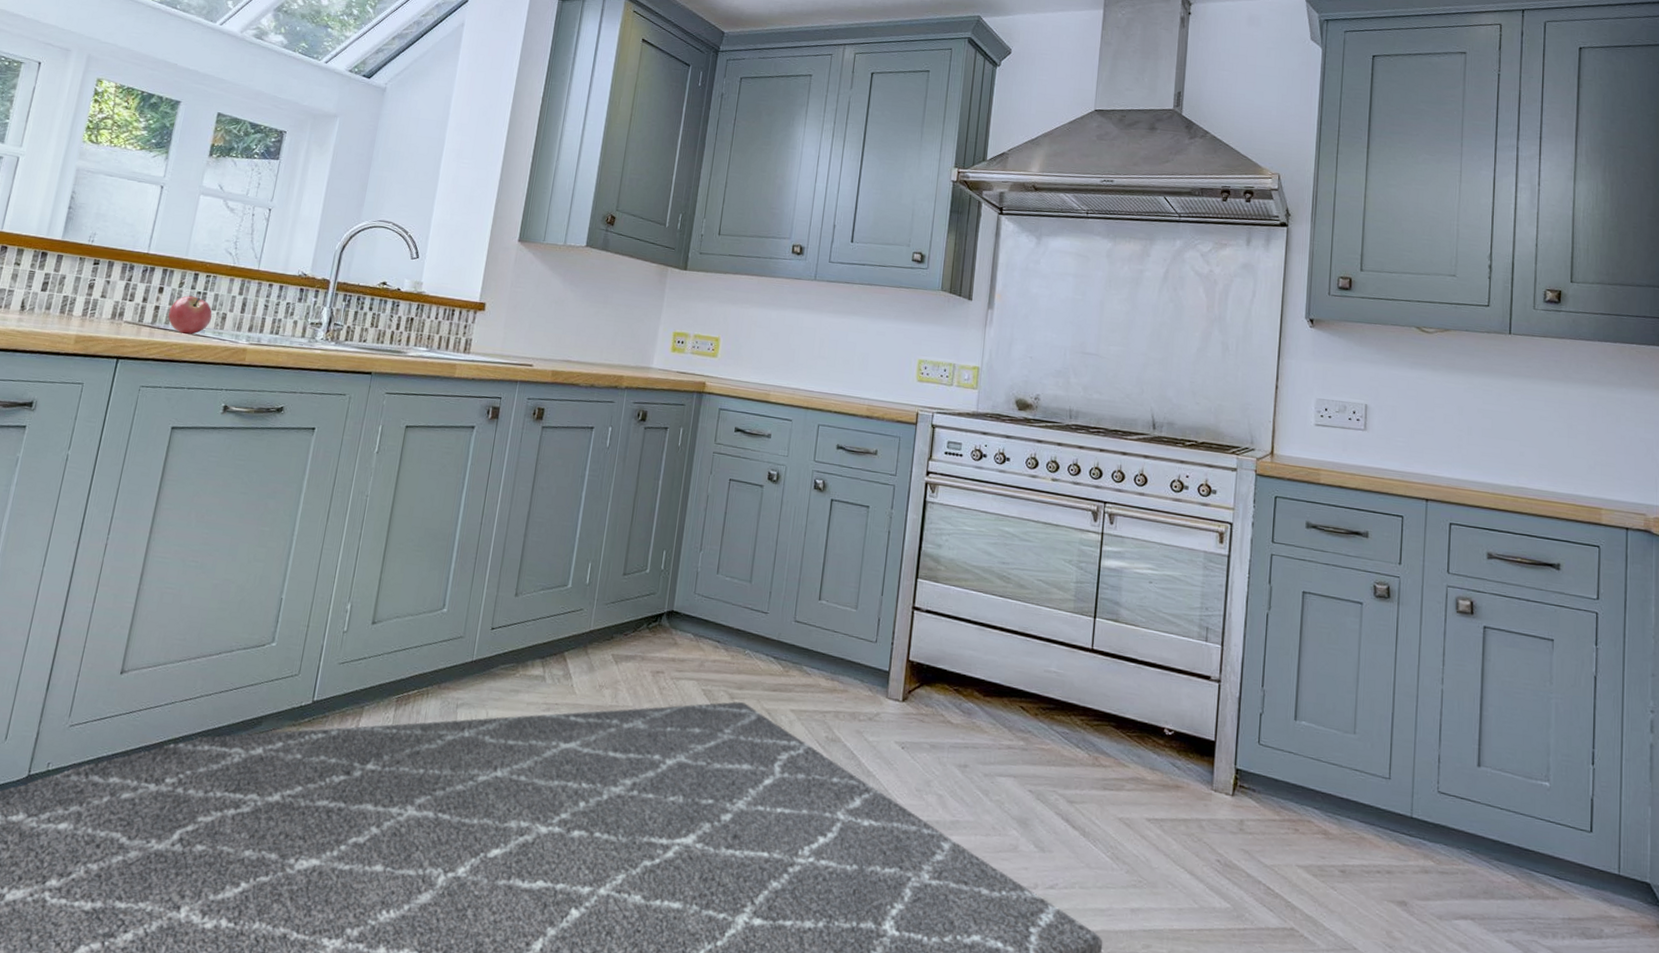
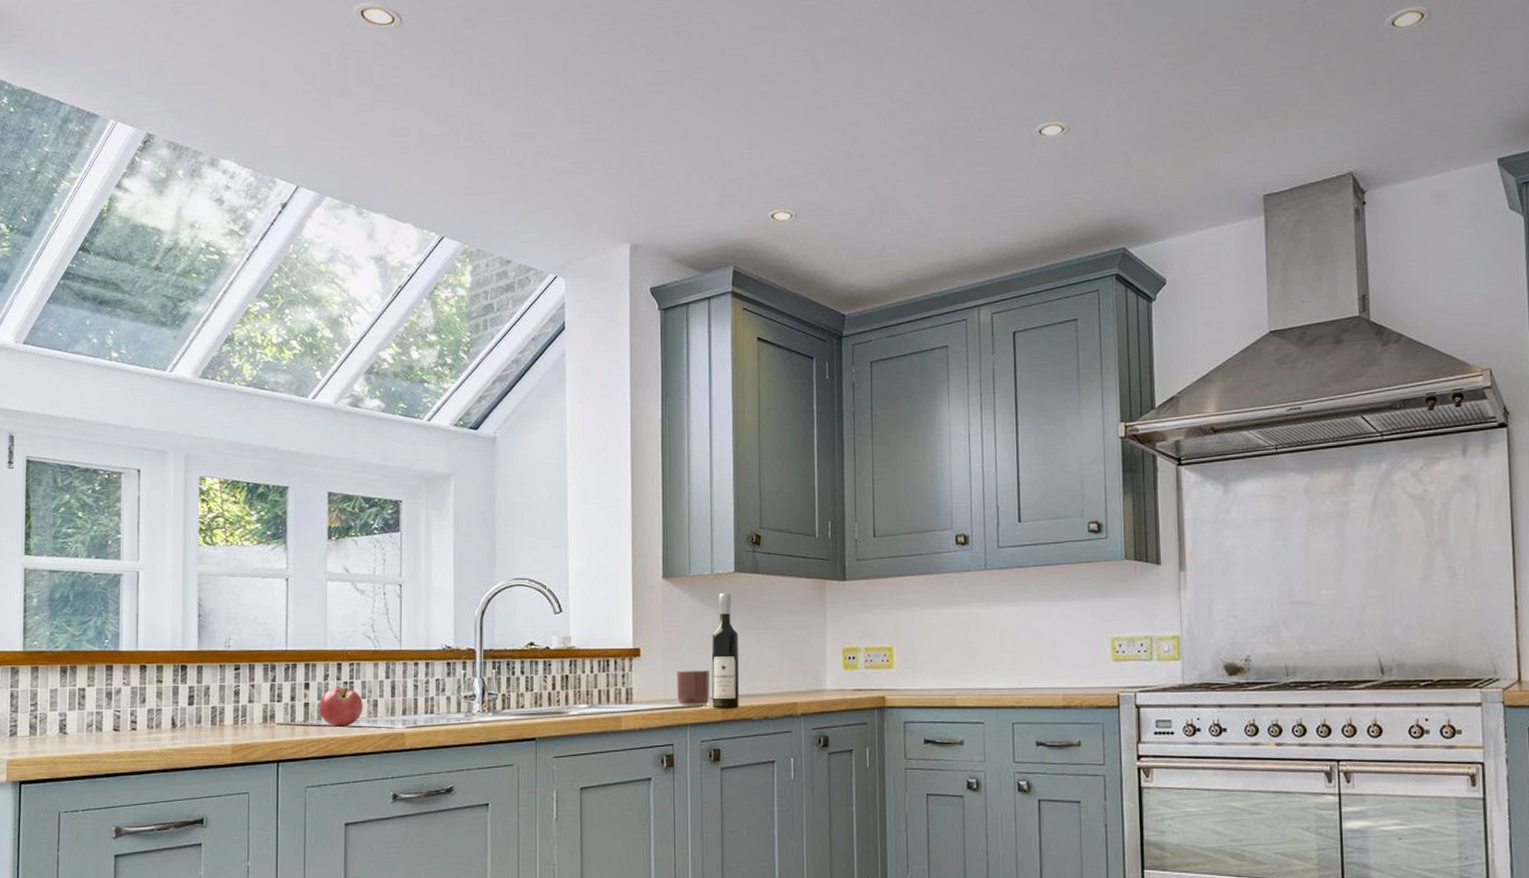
mug: none [512,329,548,366] -> present [677,670,711,707]
bottle: none [544,264,580,374] -> present [711,593,740,710]

